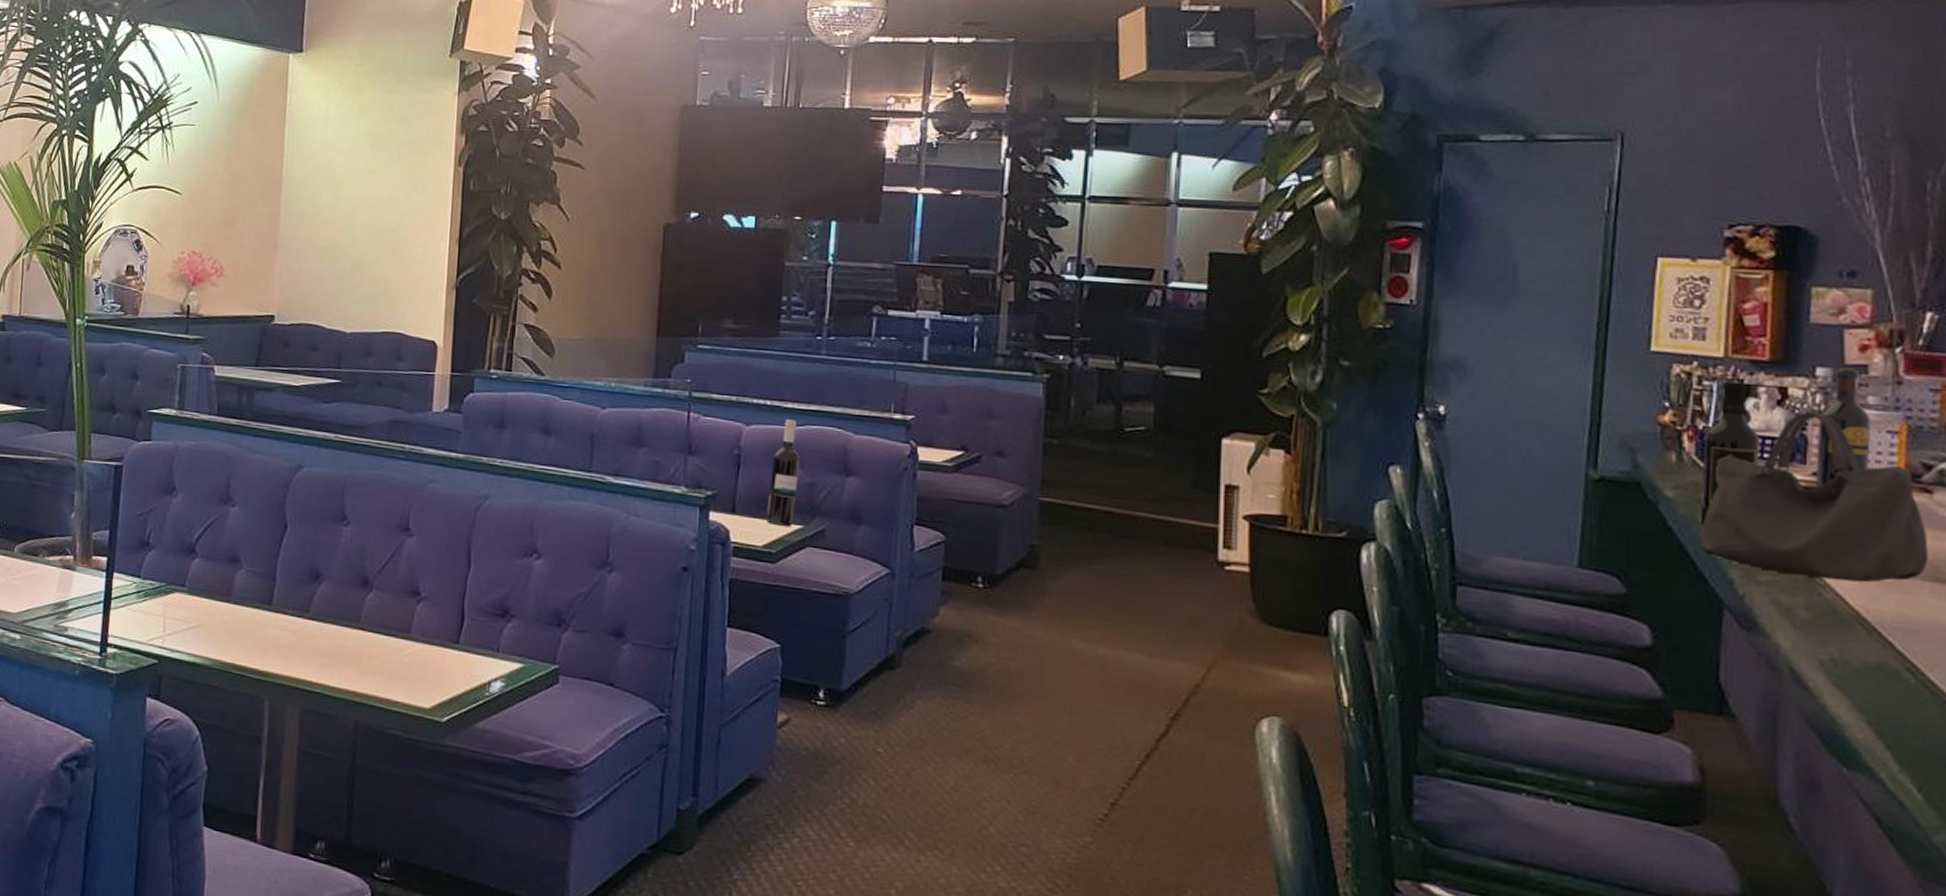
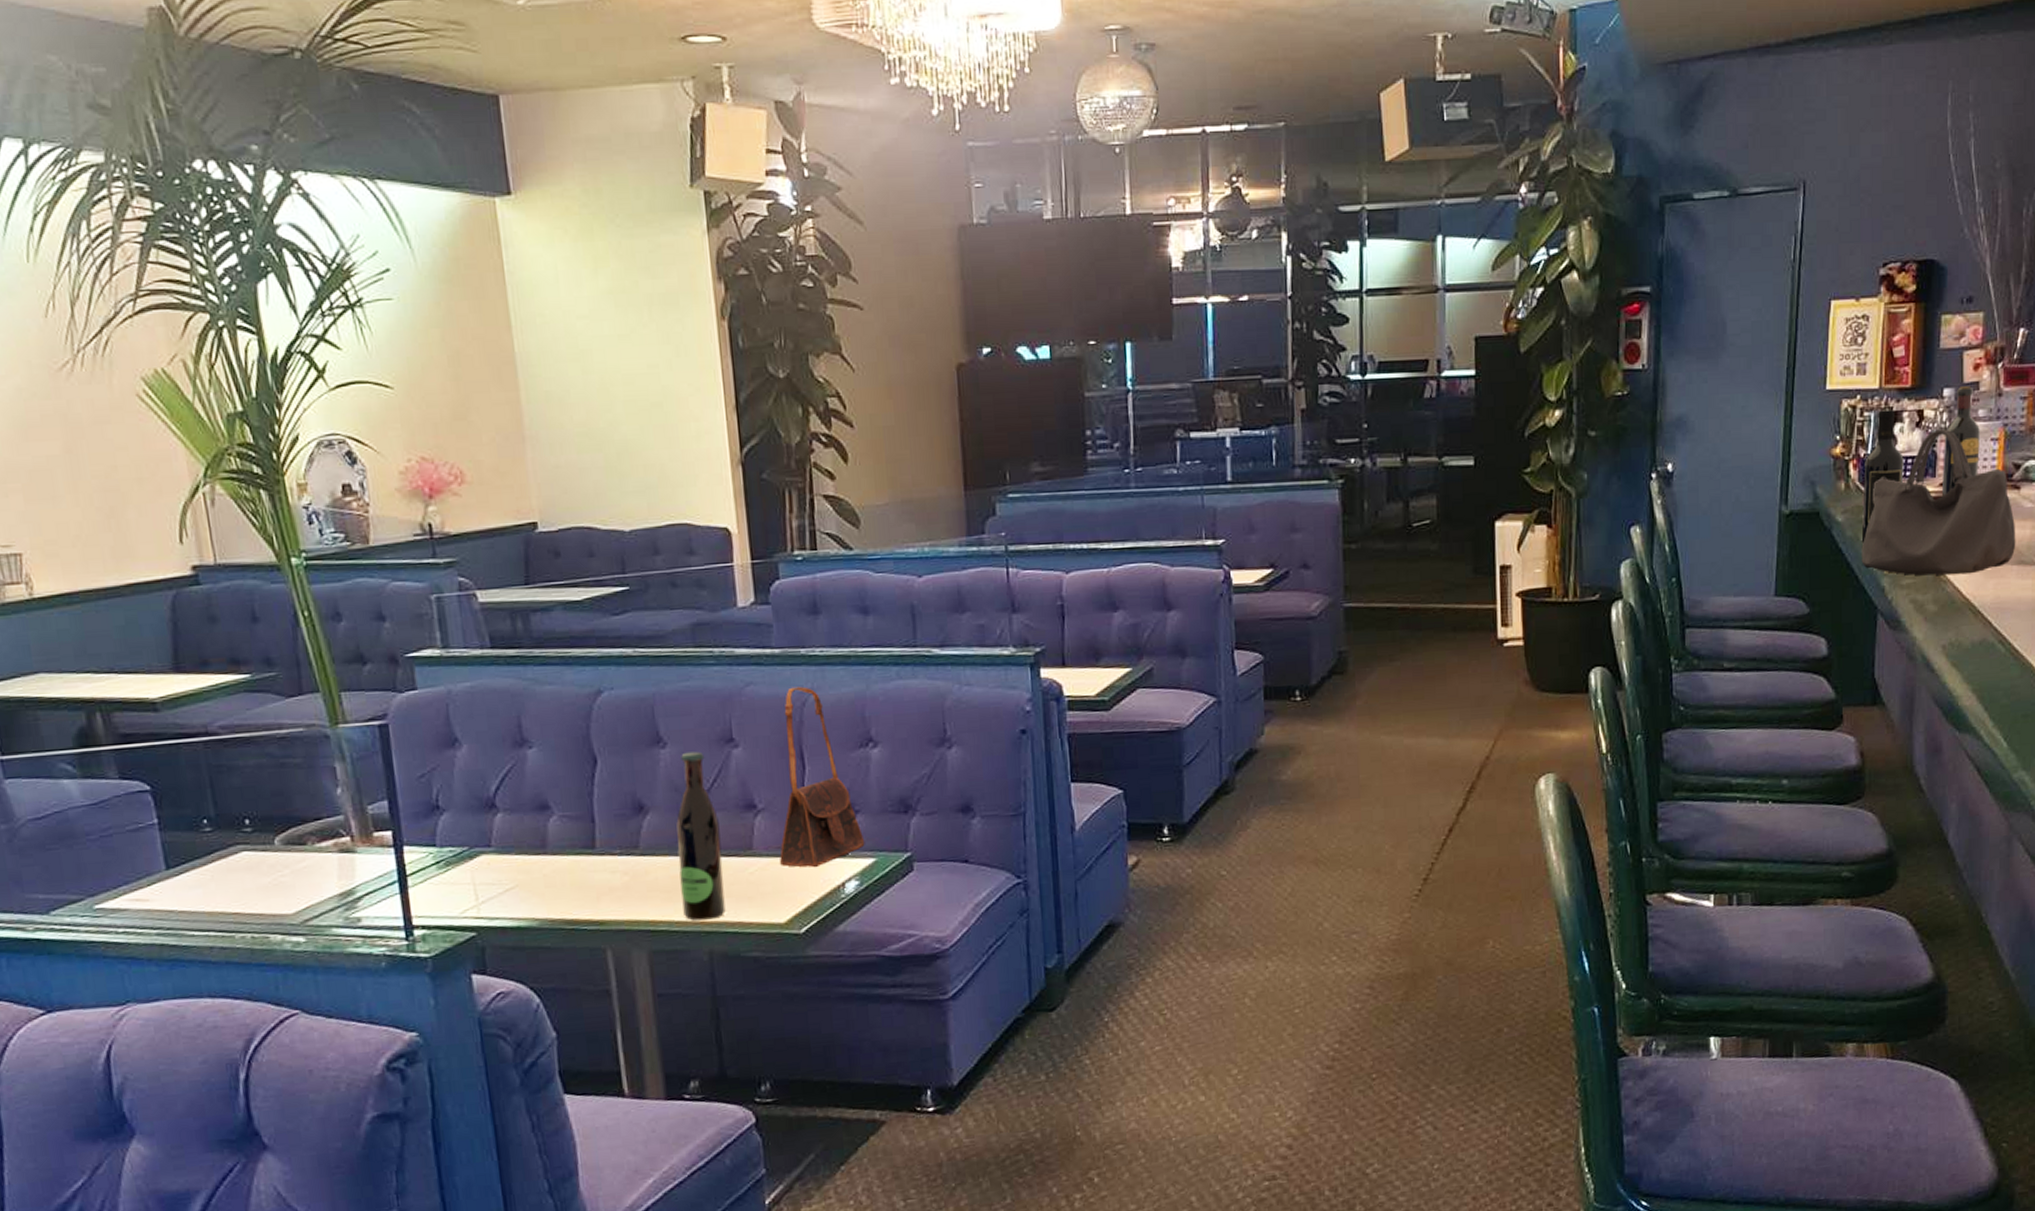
bottle: none [338,533,384,692] -> present [676,751,726,921]
shoulder bag: none [433,490,516,663] -> present [780,686,865,868]
wine bottle: present [766,419,800,528] -> none [1095,561,1123,673]

